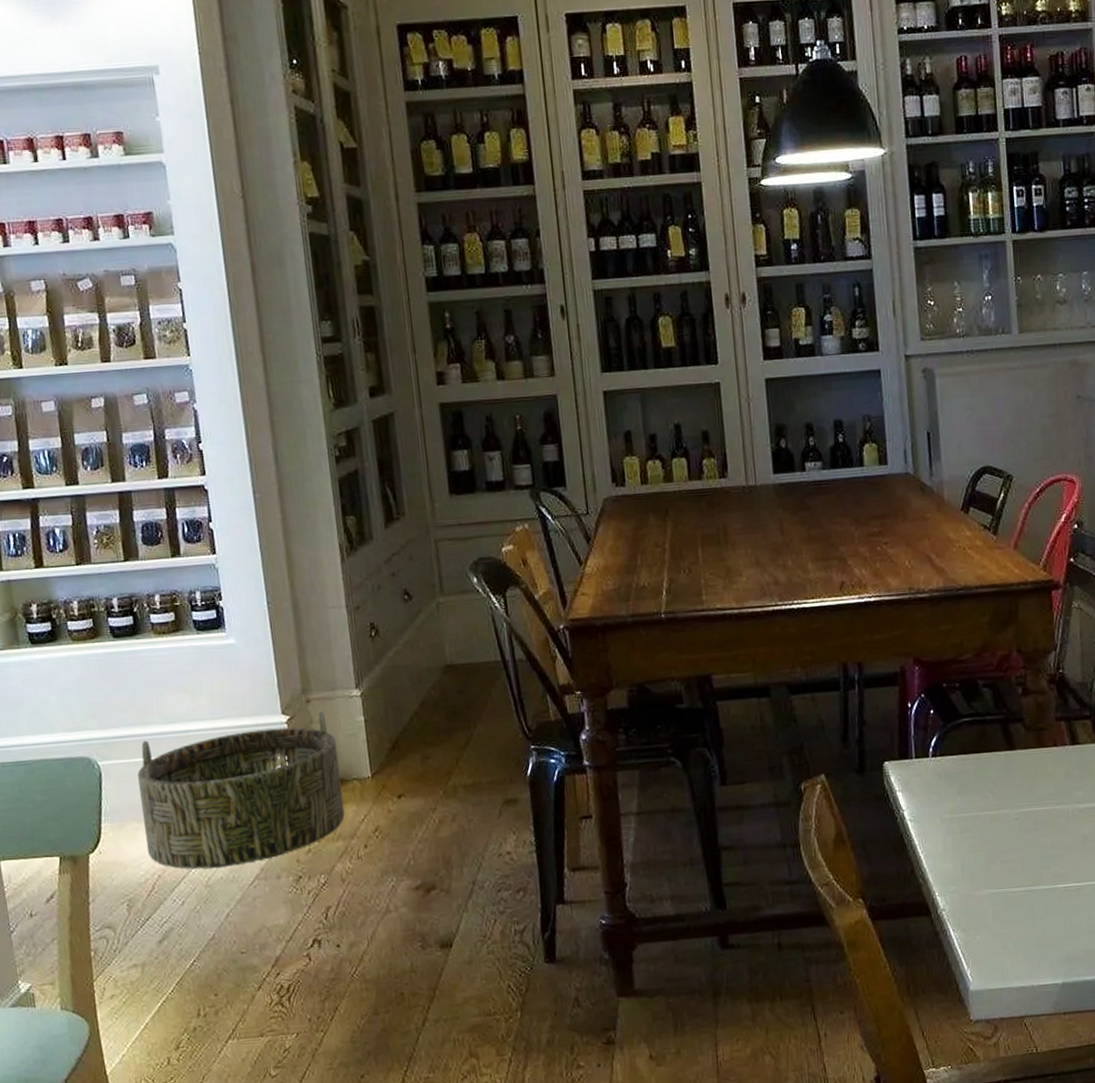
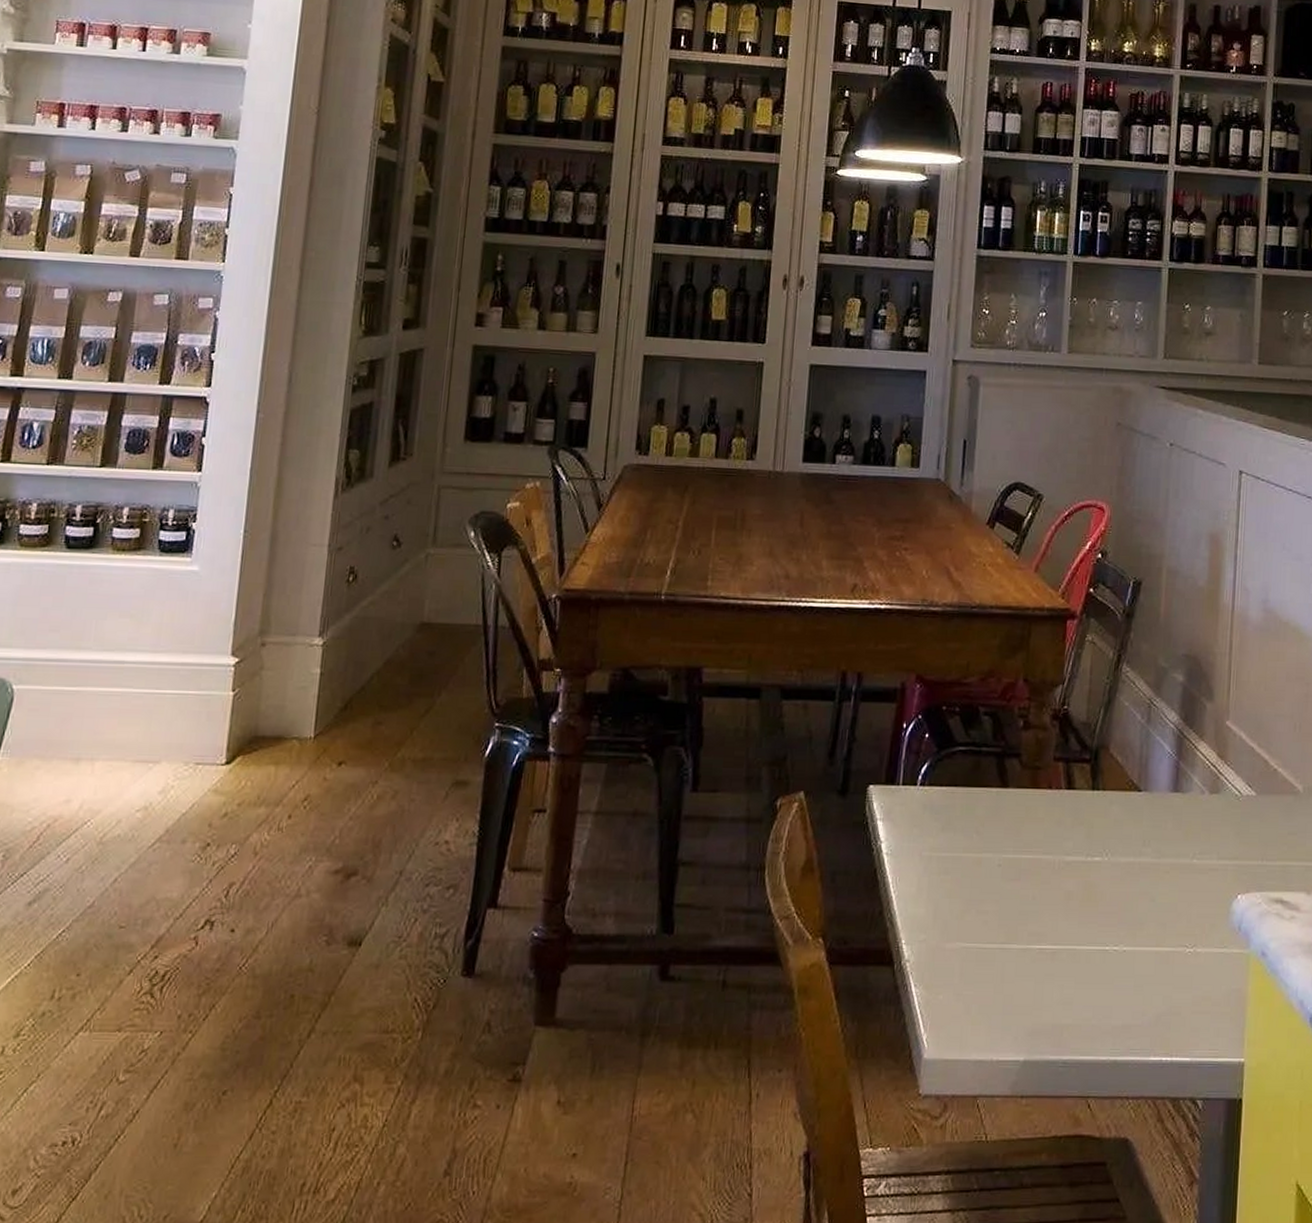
basket: present [137,711,345,869] -> none [42,657,284,823]

